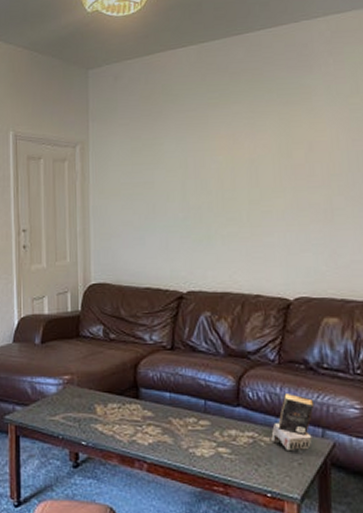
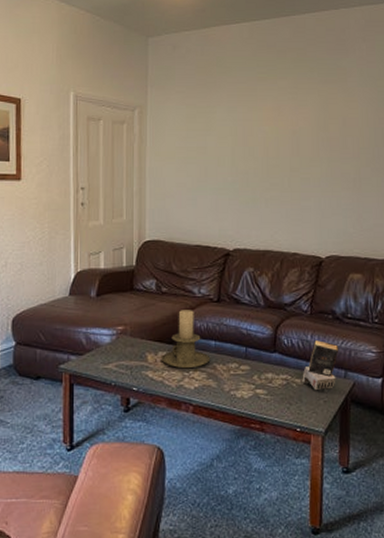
candle holder: none [110,358,166,423] -> present [161,310,211,369]

